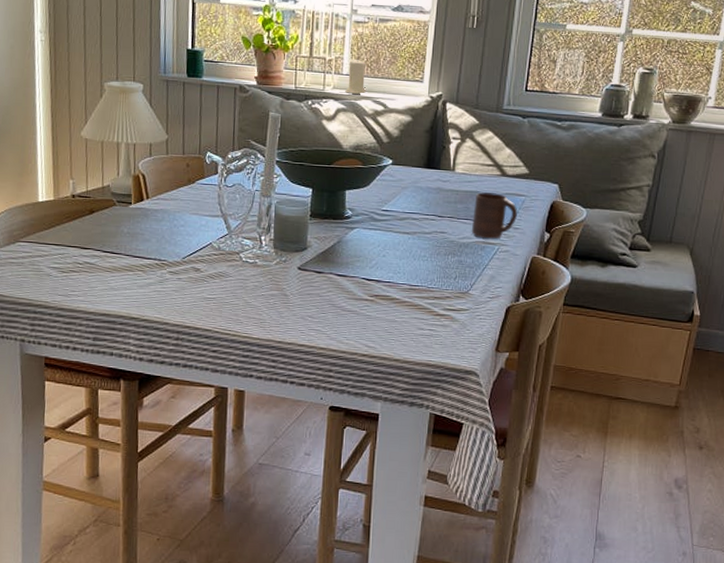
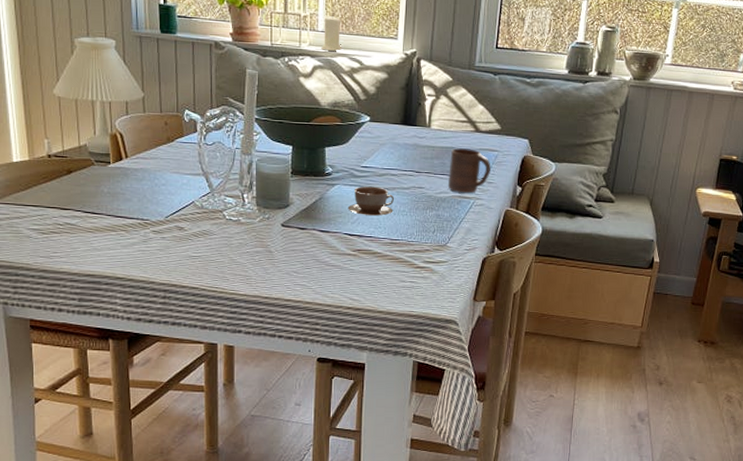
teacup: none [366,230,414,261] -> present [347,186,394,216]

